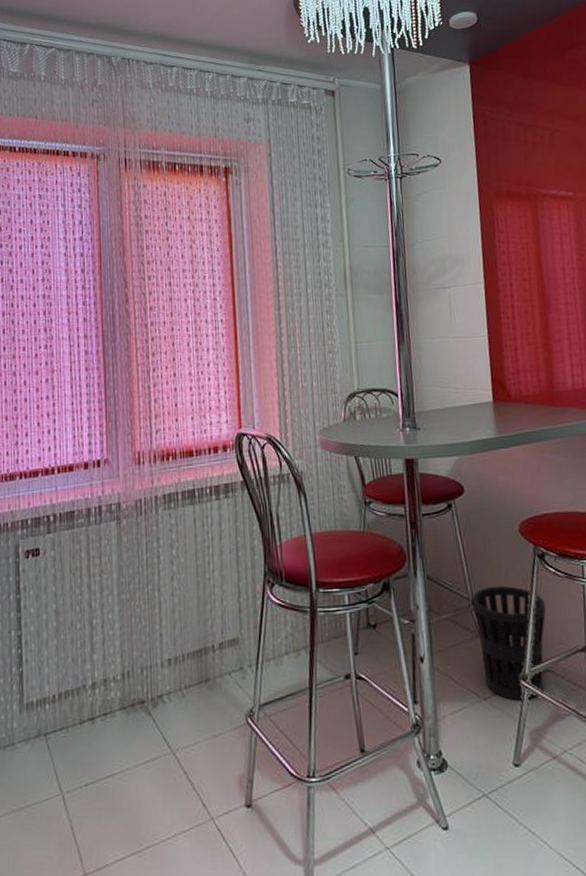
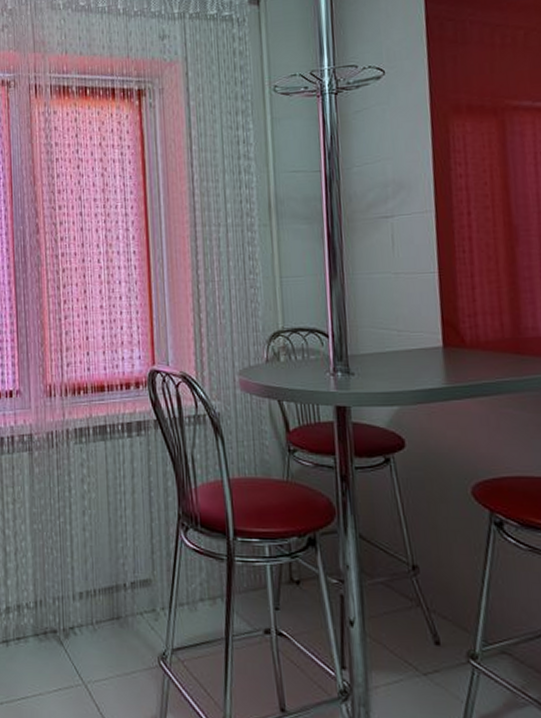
wastebasket: present [472,585,546,701] -> none [412,552,503,682]

